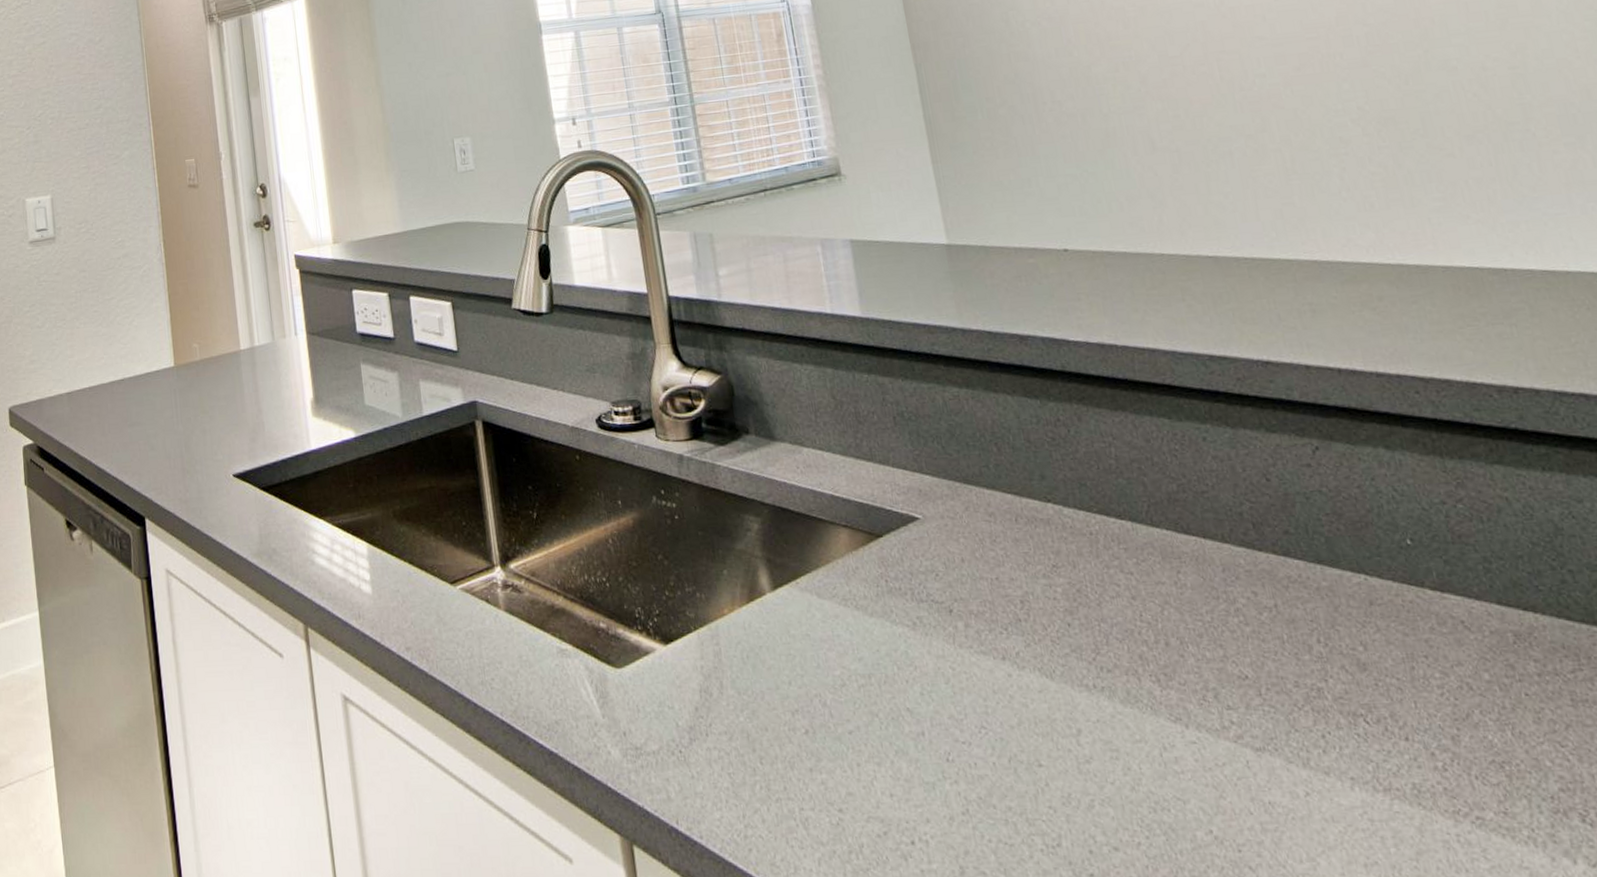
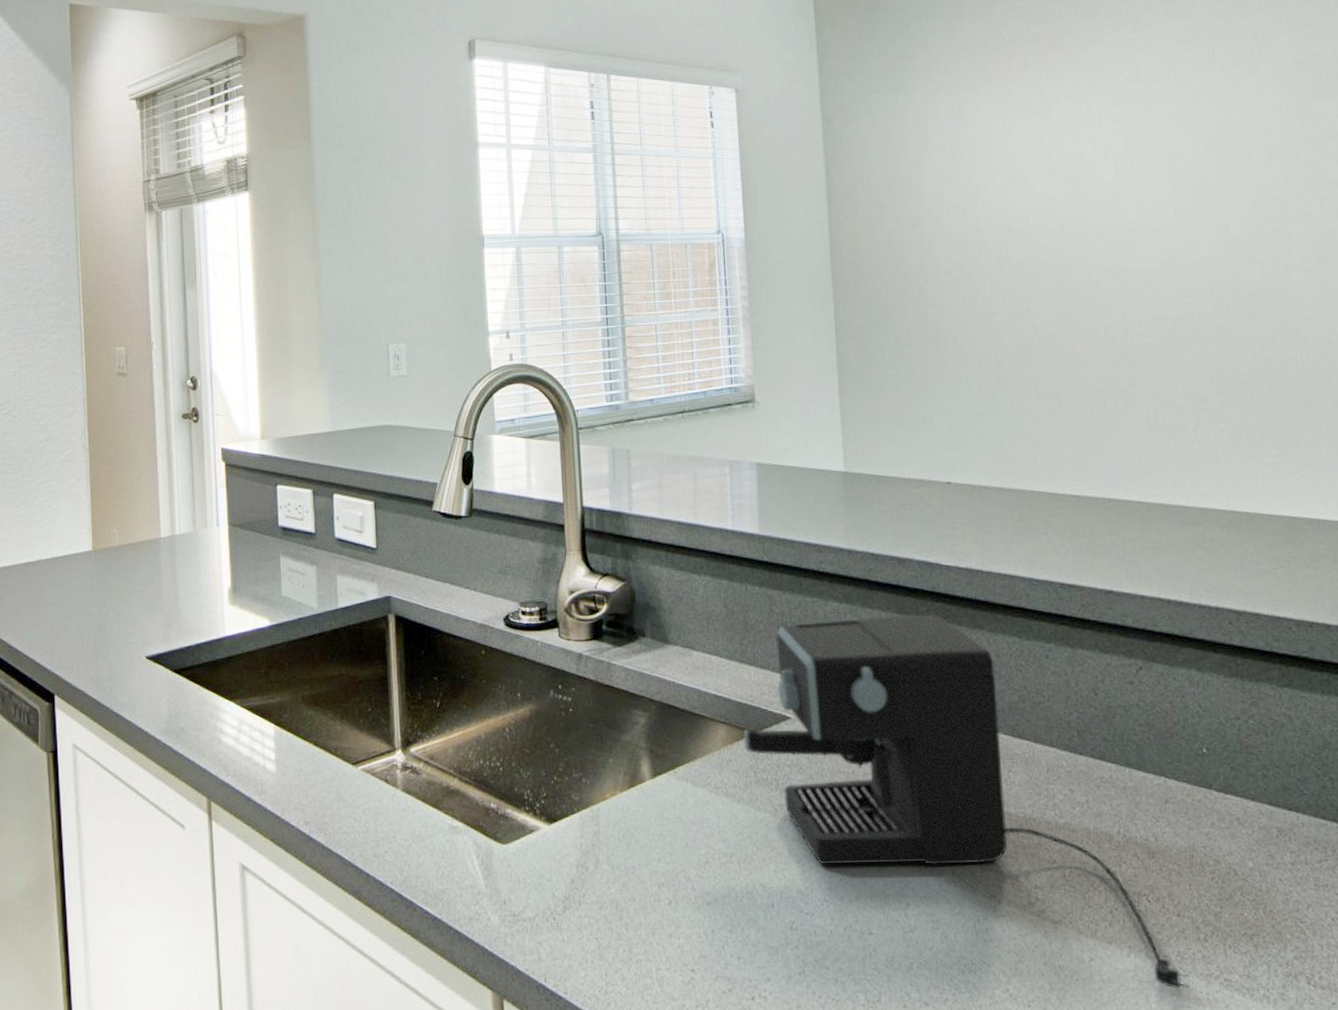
coffee maker: none [868,396,1434,829] -> present [743,614,1190,989]

